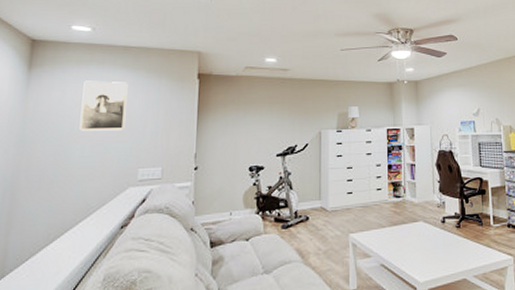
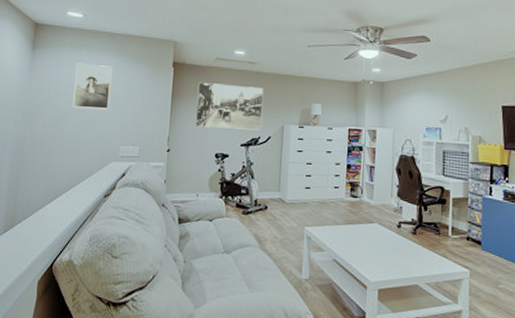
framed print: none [225,93,298,140] -> present [195,82,264,131]

